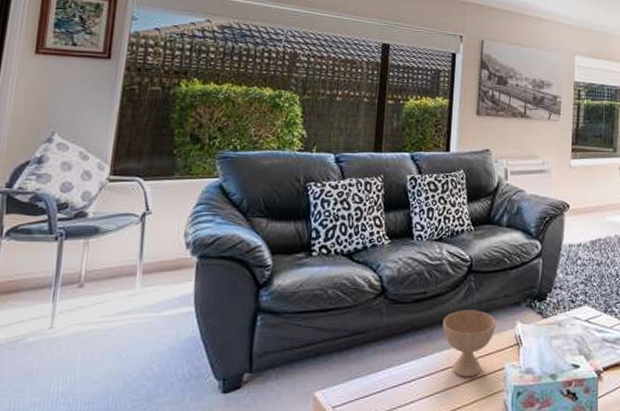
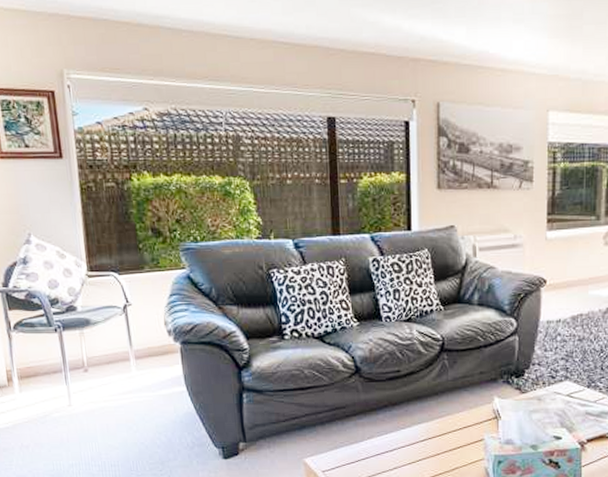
bowl: present [442,310,496,378] -> none [419,386,472,447]

